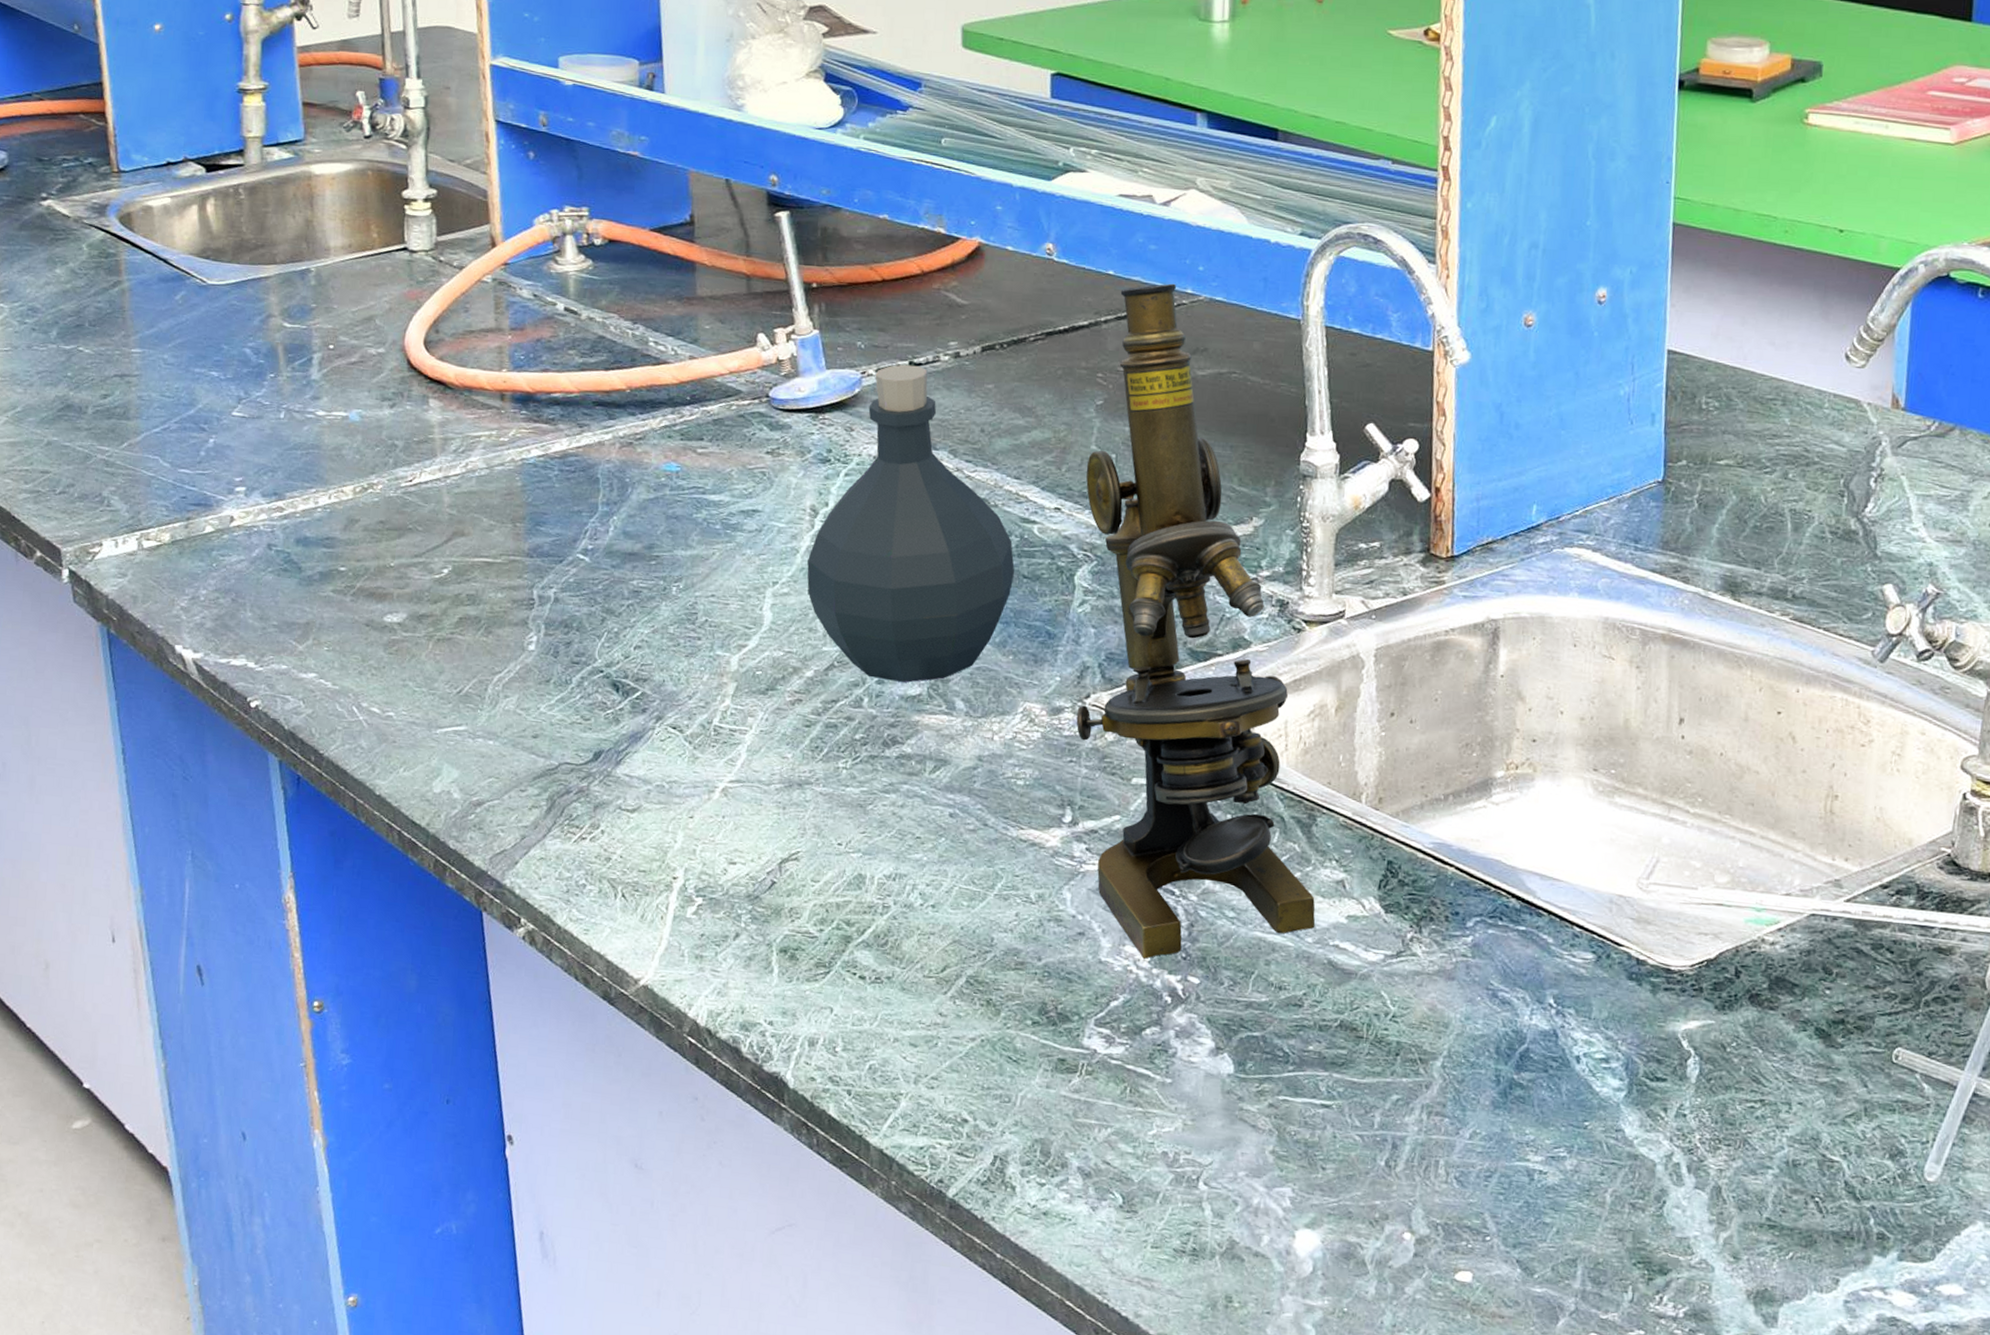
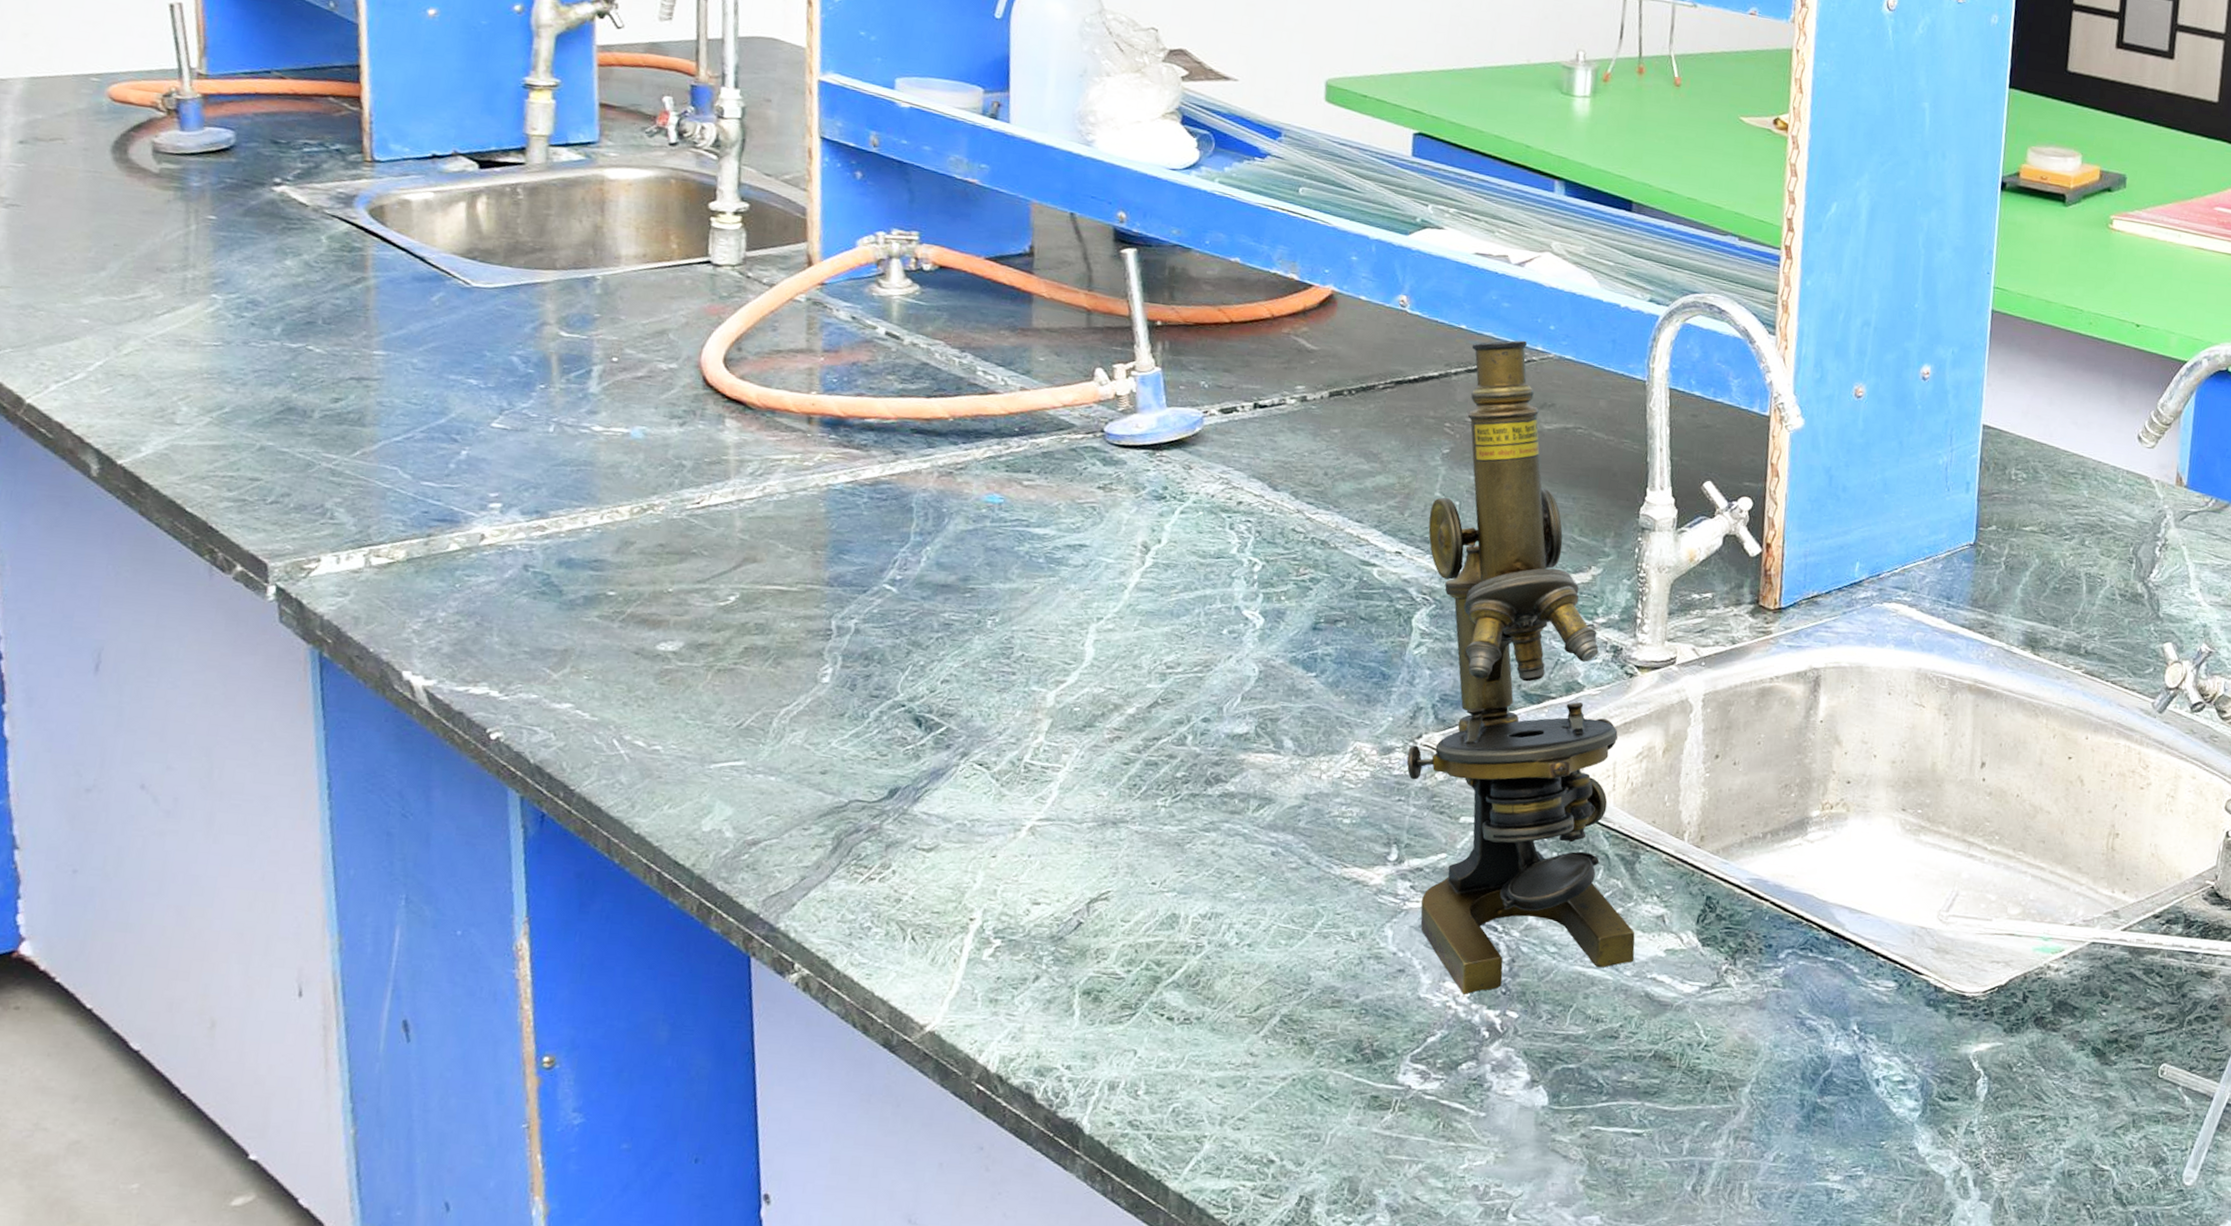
flask: present [807,364,1015,683] -> none [1134,405,1352,721]

